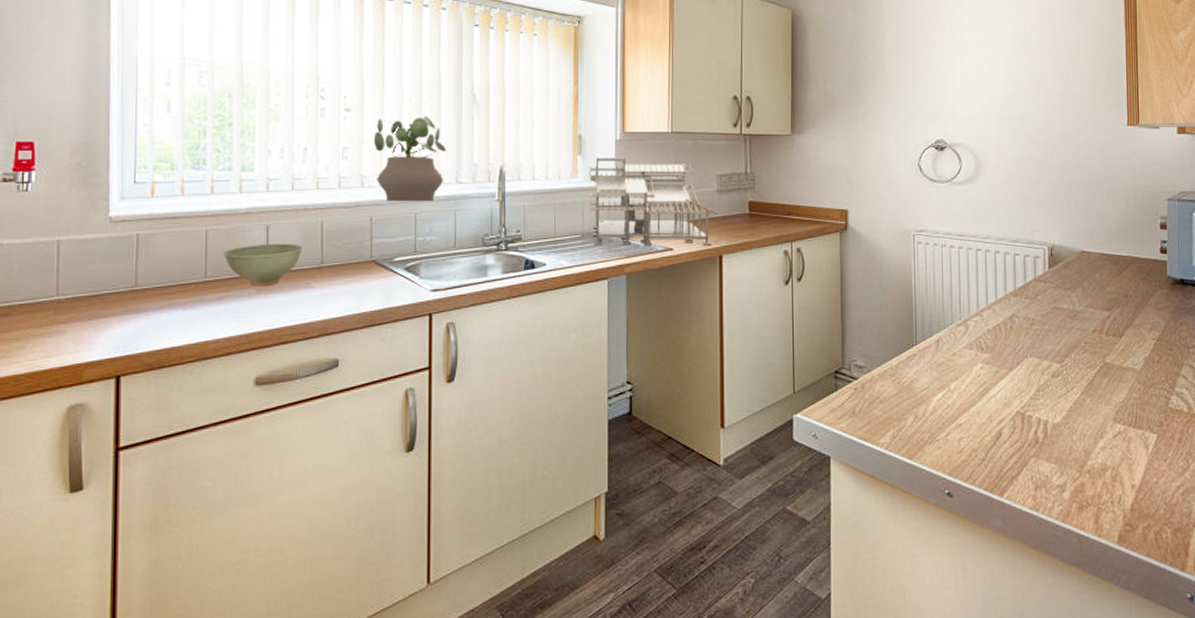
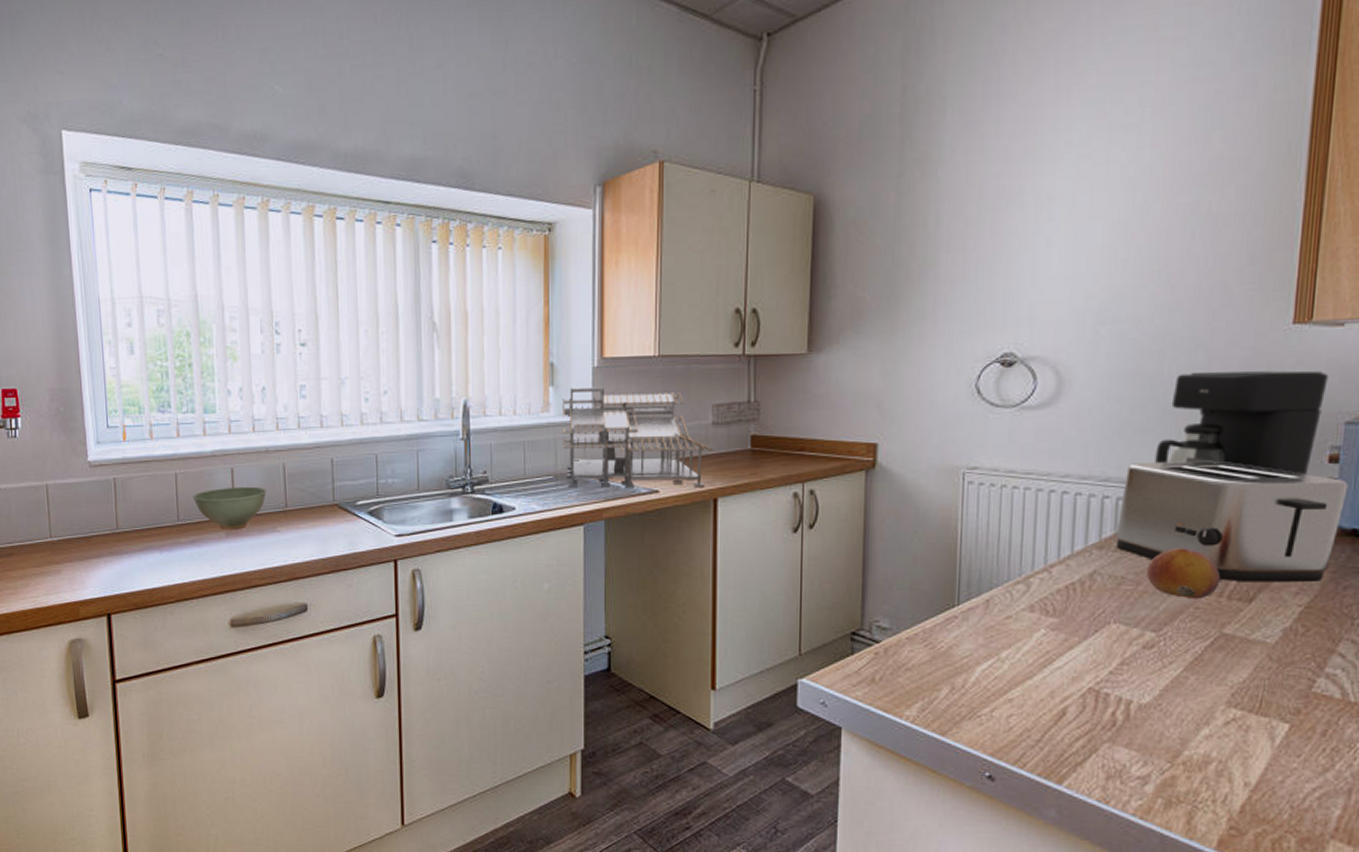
potted plant: present [373,115,447,202] -> none [330,347,407,443]
toaster: none [1025,227,1175,322] -> present [1115,461,1348,583]
coffee maker: none [1047,159,1154,238] -> present [1155,370,1329,475]
fruit: none [1049,295,1100,336] -> present [1146,548,1221,600]

